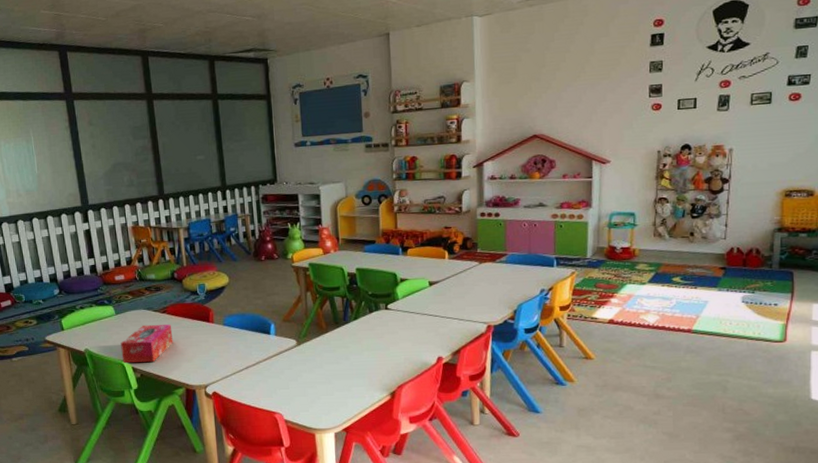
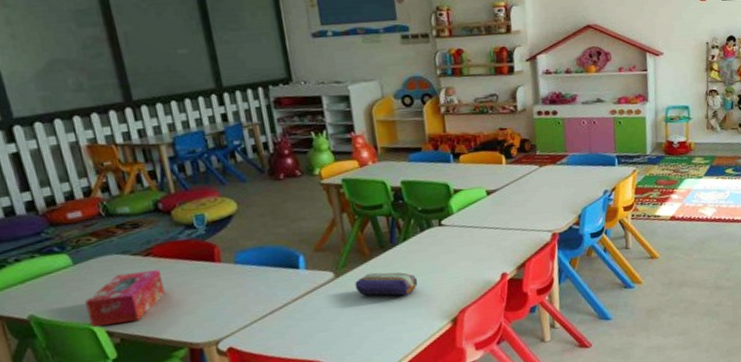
pencil case: none [312,344,363,367] -> present [355,272,417,296]

